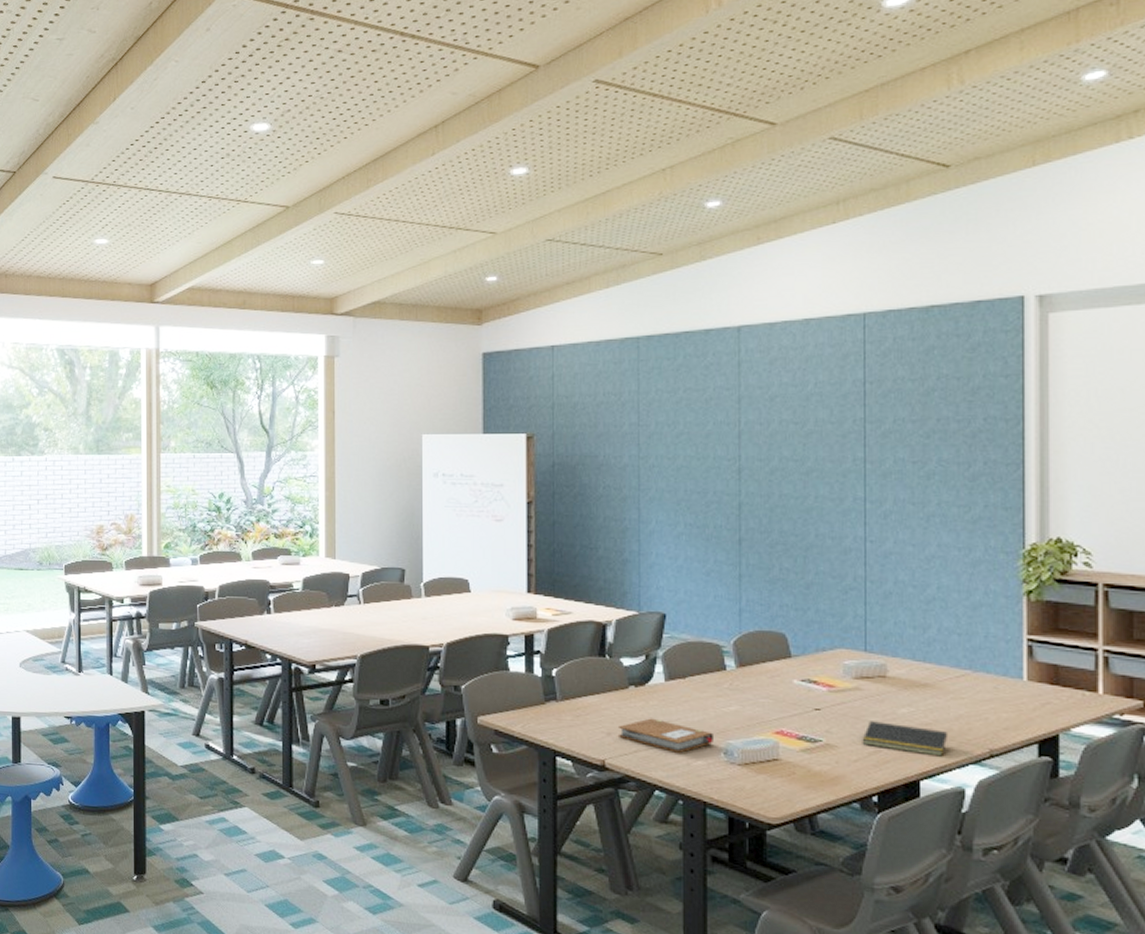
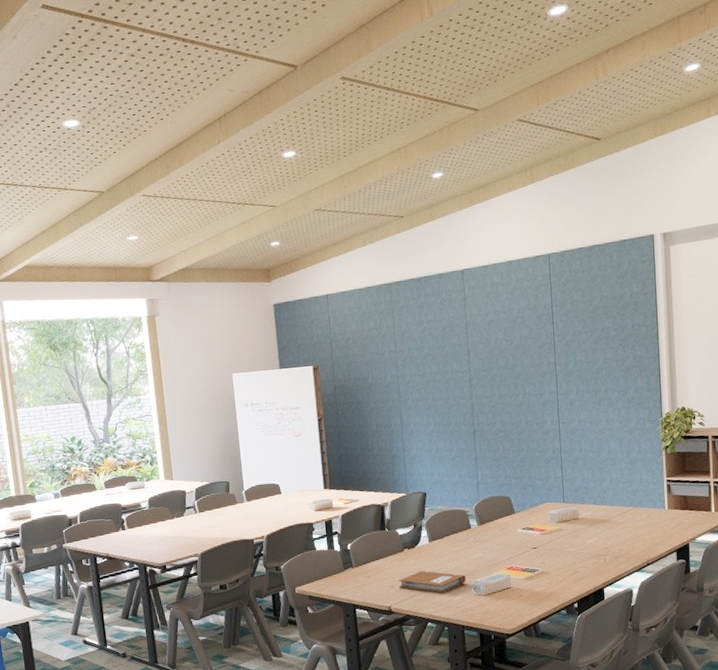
notepad: present [862,721,949,757] -> none [565,551,620,570]

